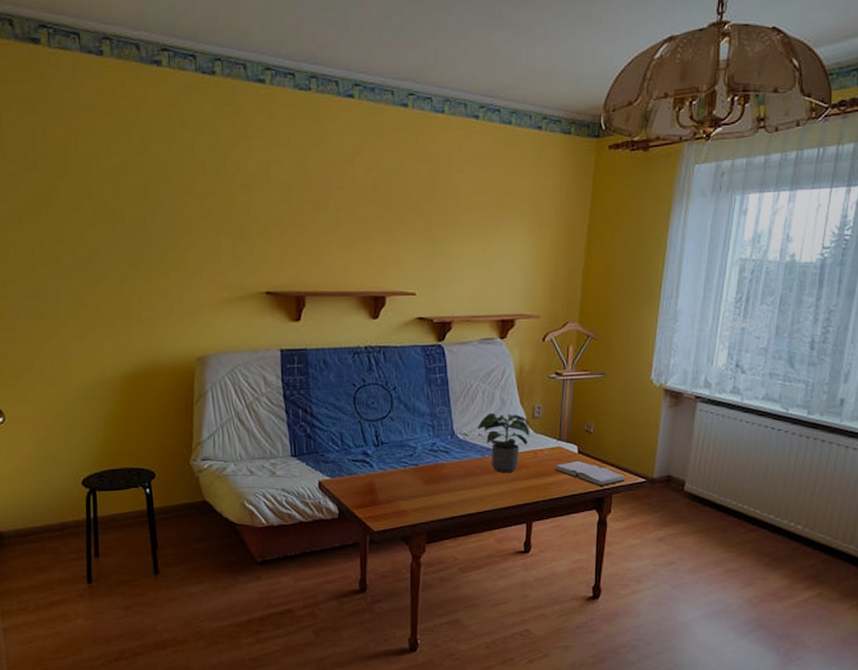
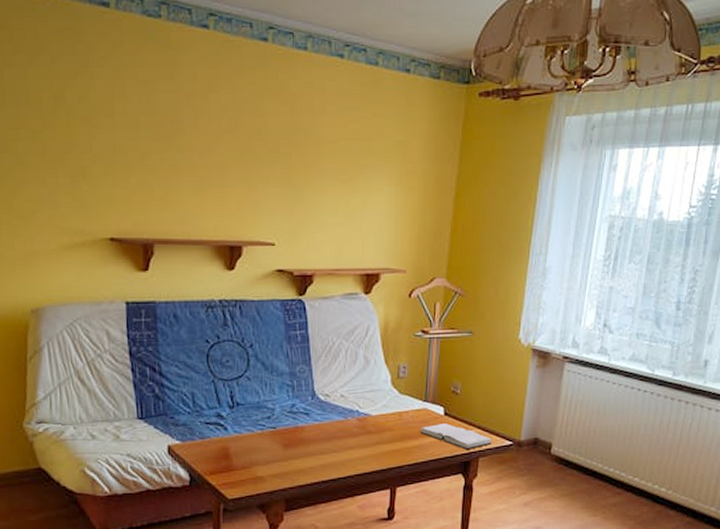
potted plant: present [477,412,530,474] -> none [339,372,395,437]

